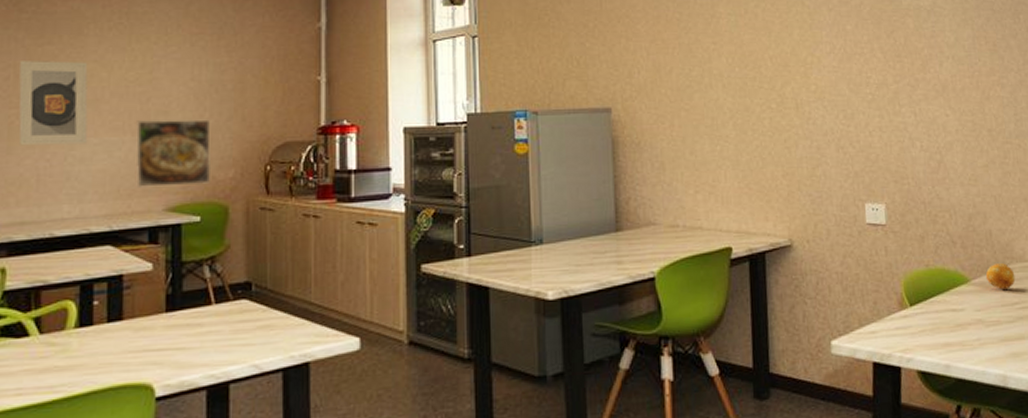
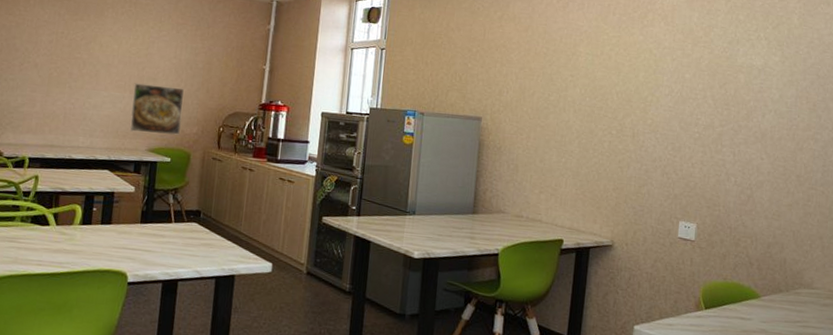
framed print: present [18,61,88,146] -> none [55,30,105,96]
fruit: present [986,263,1016,290] -> none [775,286,801,309]

